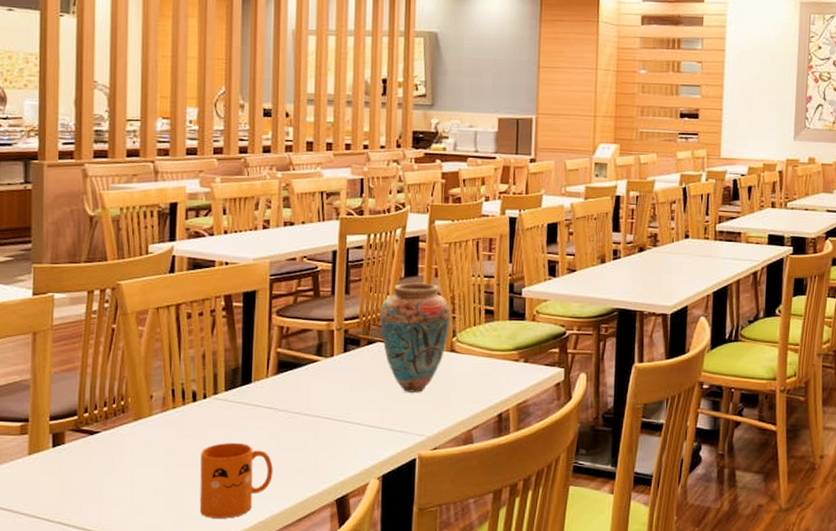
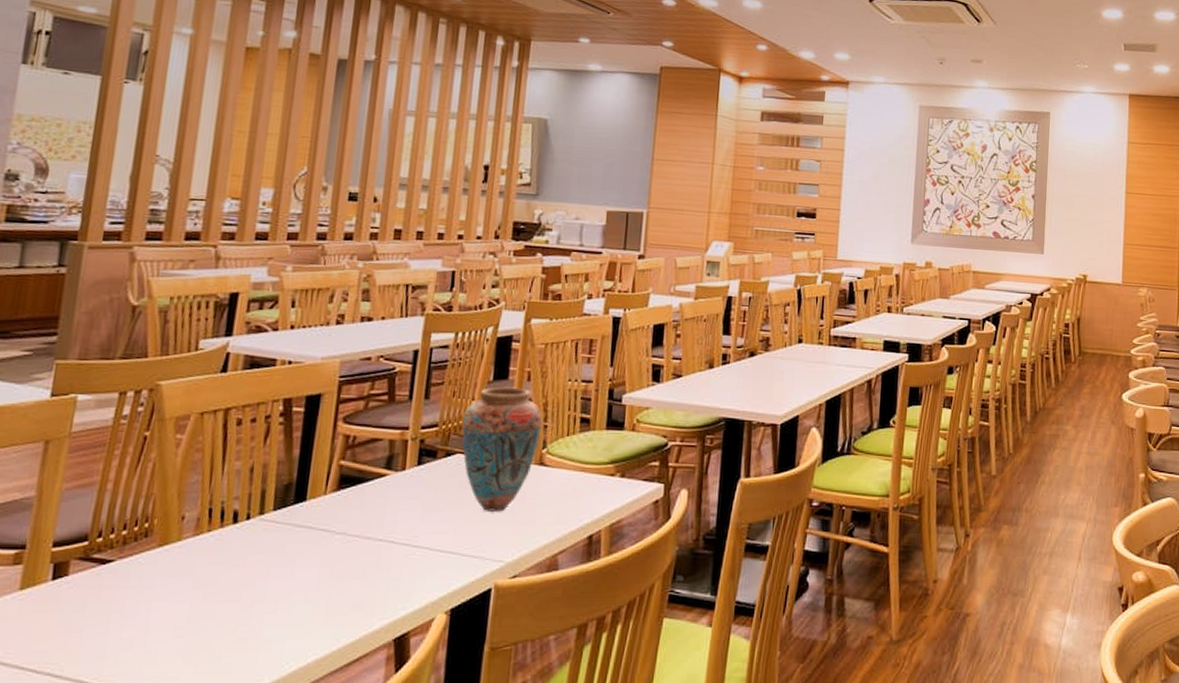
mug: present [199,442,273,519] -> none [227,571,323,665]

